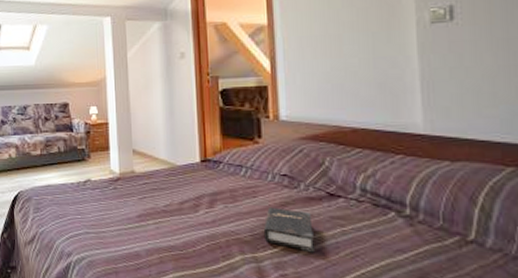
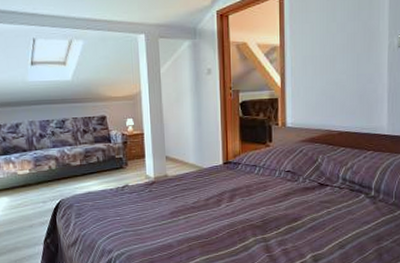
hardback book: present [263,207,314,253] -> none [271,197,307,230]

